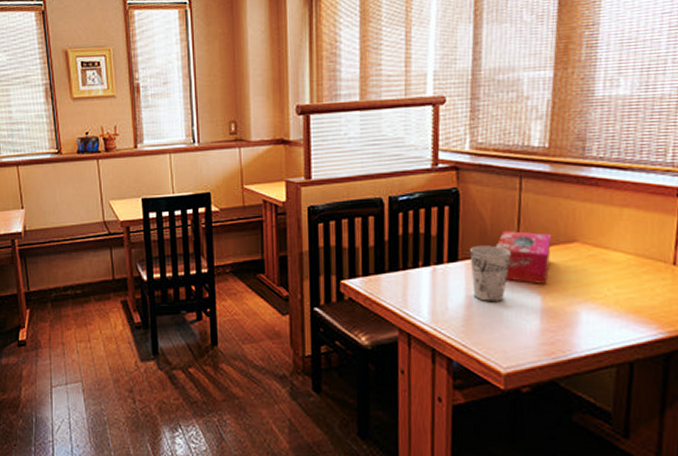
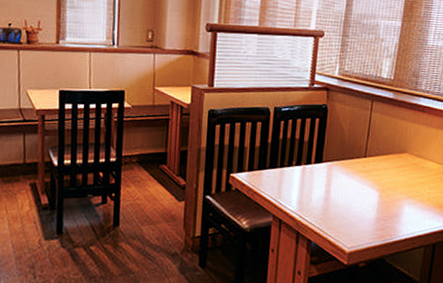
cup: present [469,245,511,303] -> none [331,151,360,197]
tissue box: present [495,231,551,284] -> none [350,141,389,184]

